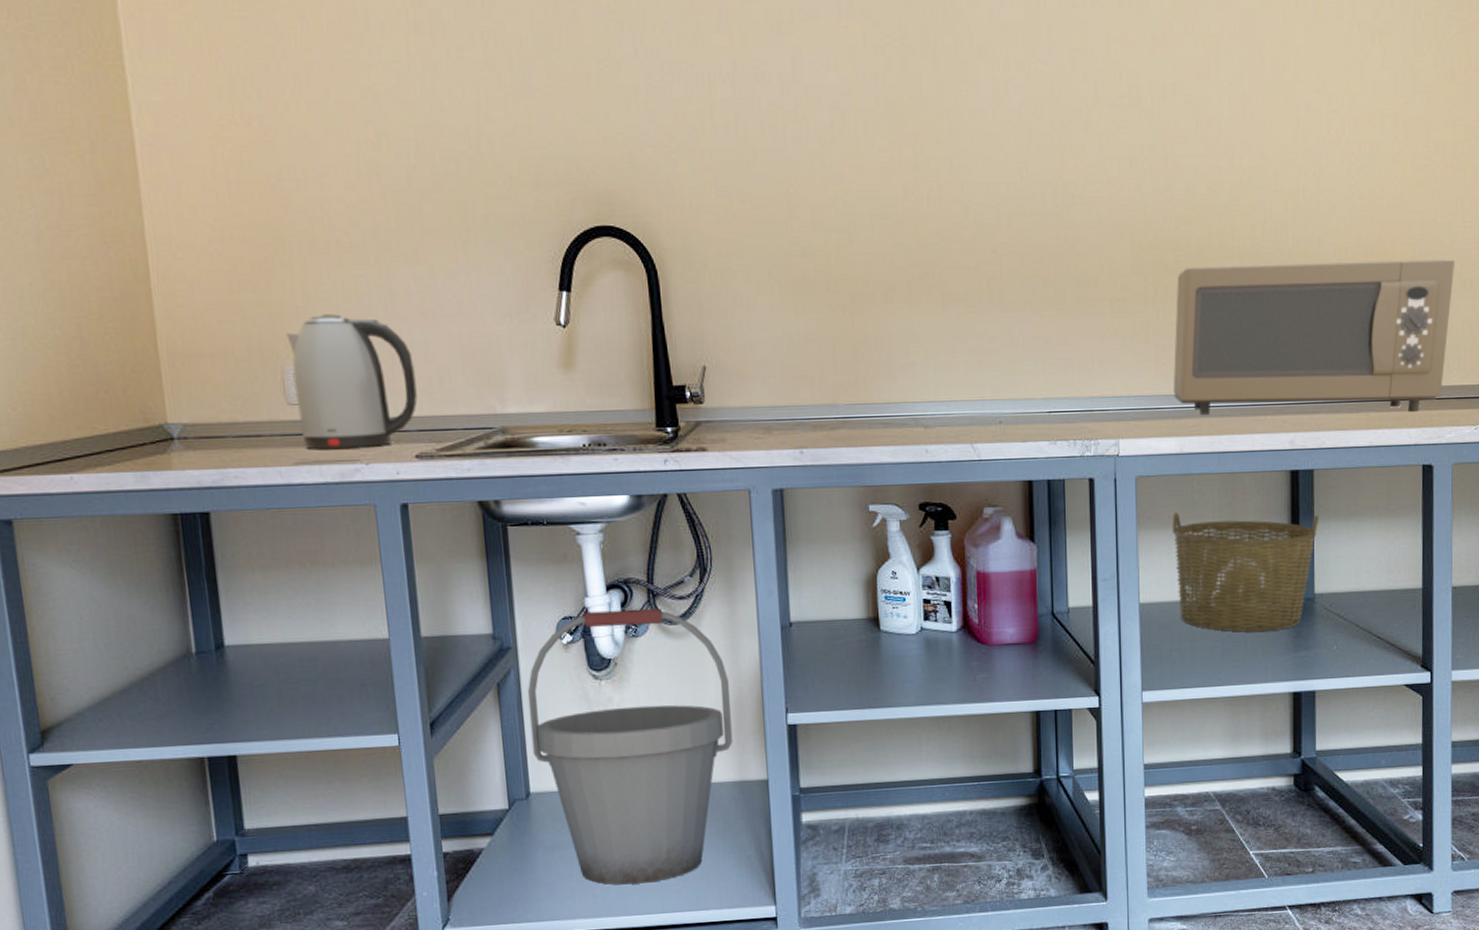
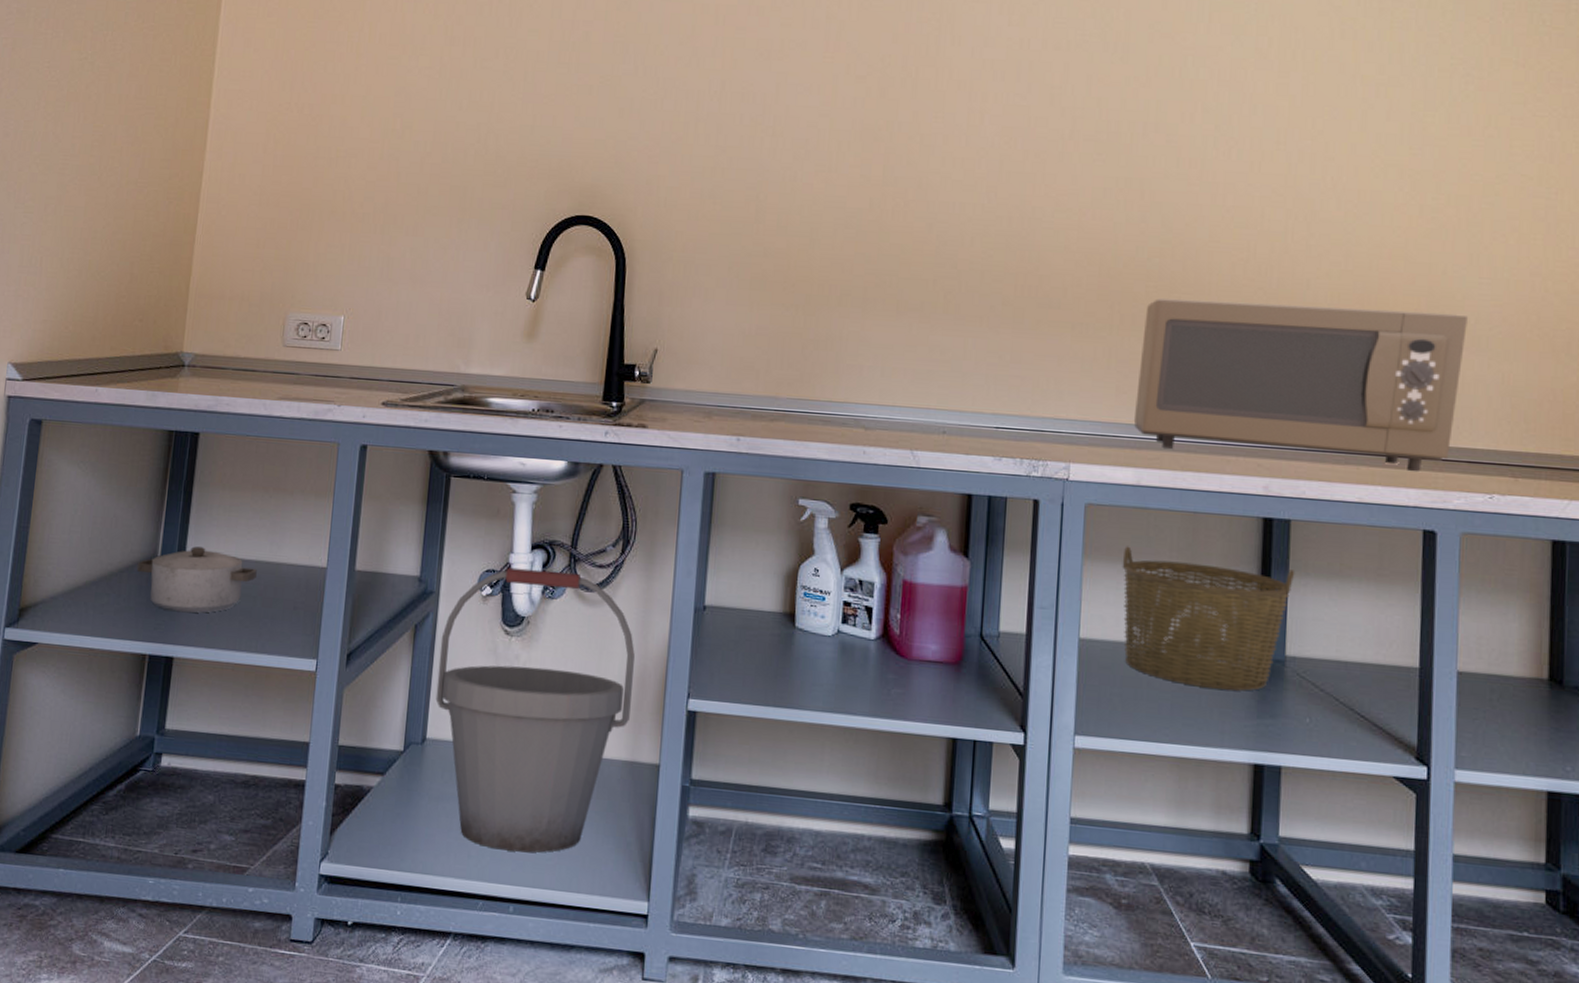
cooking pot: none [169,636,312,709] -> present [136,546,257,613]
kettle: present [286,314,418,449] -> none [289,272,397,391]

